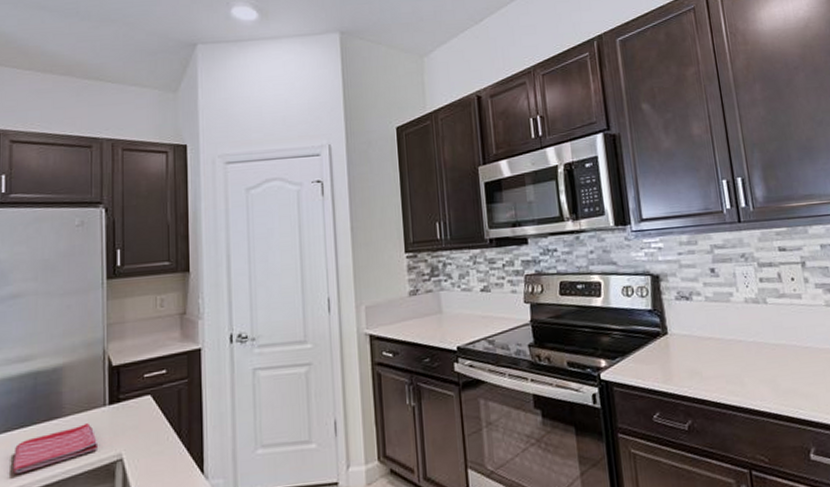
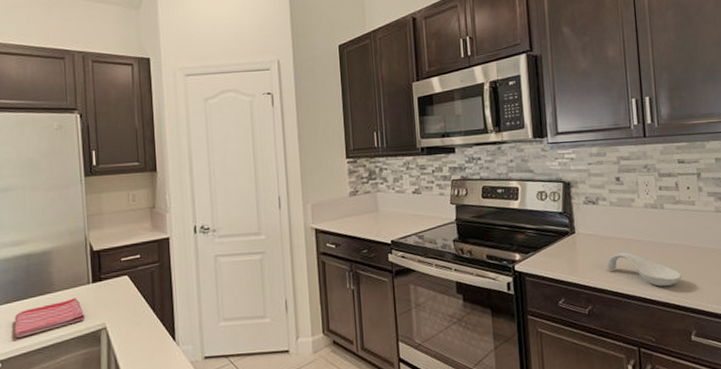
spoon rest: none [705,355,793,395] -> present [606,252,682,287]

